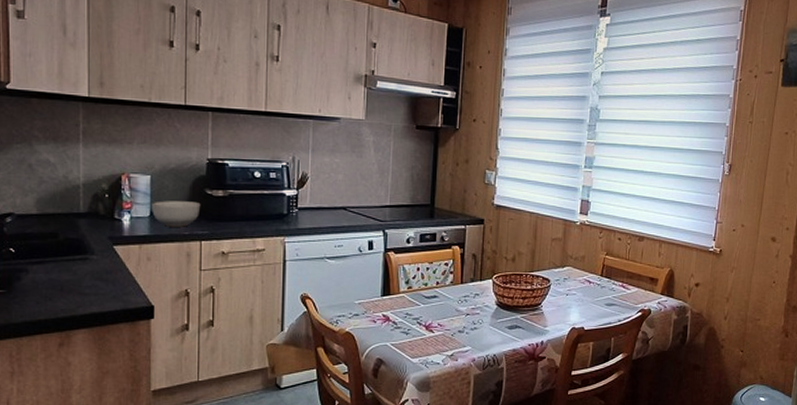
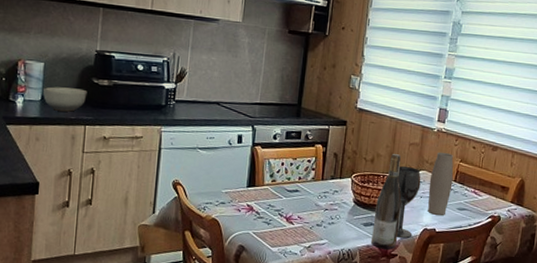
wine bottle: none [517,251,548,352] -> present [371,154,402,250]
wine glass: none [541,263,566,338] -> present [397,166,421,238]
vase: none [574,246,600,312] -> present [428,152,454,215]

